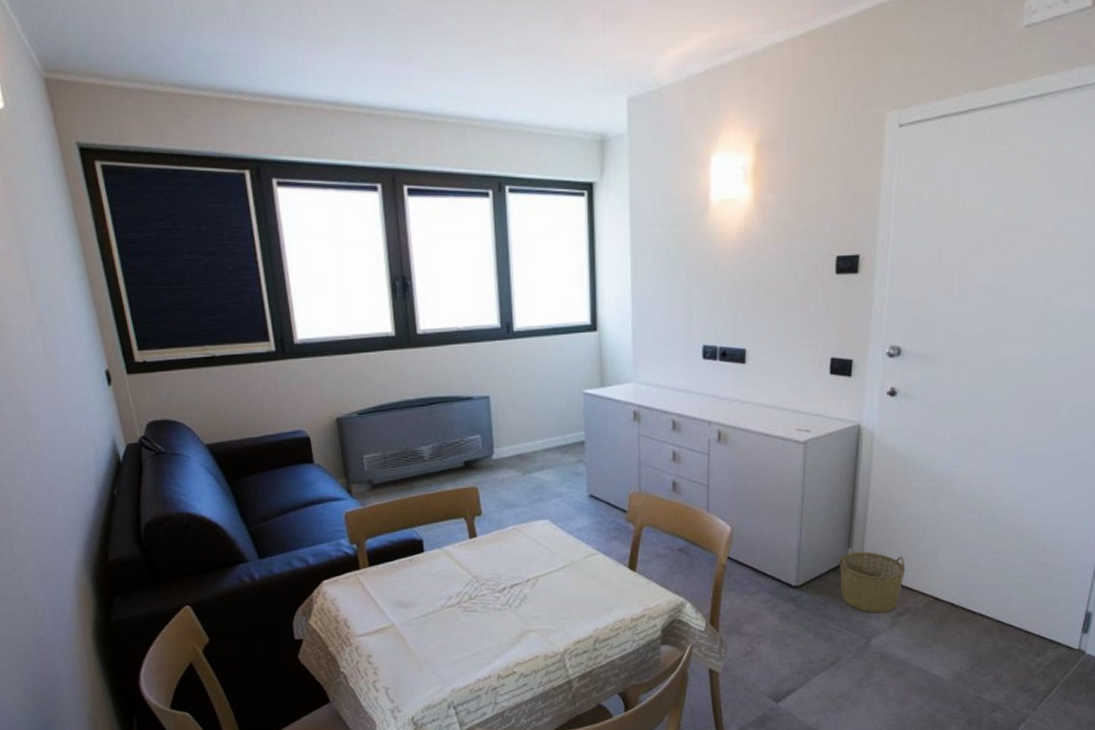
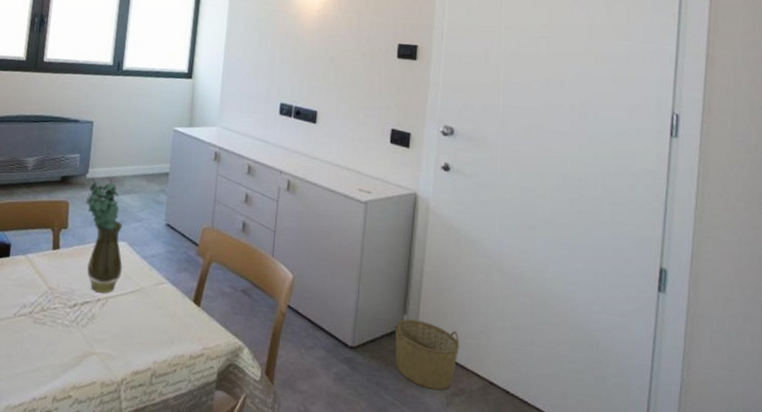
vase: none [497,456,548,573] -> present [86,178,123,293]

